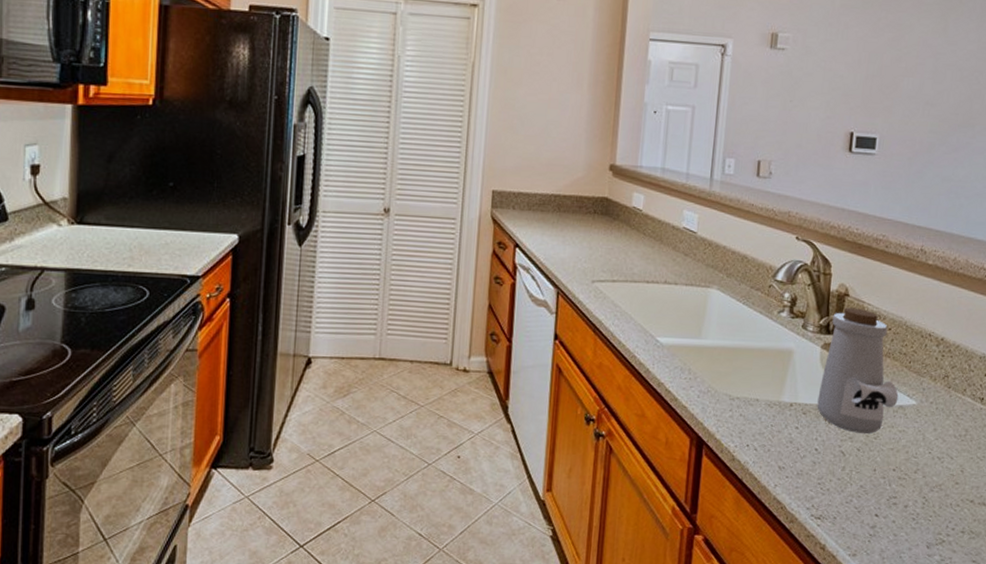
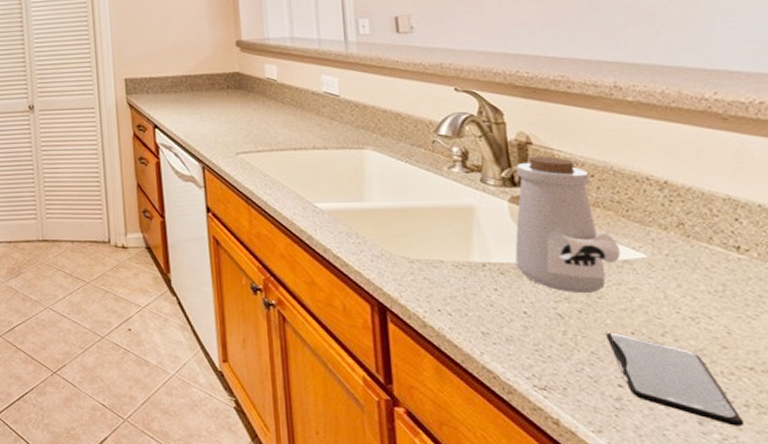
smartphone: none [874,468,959,549] -> present [606,332,745,426]

